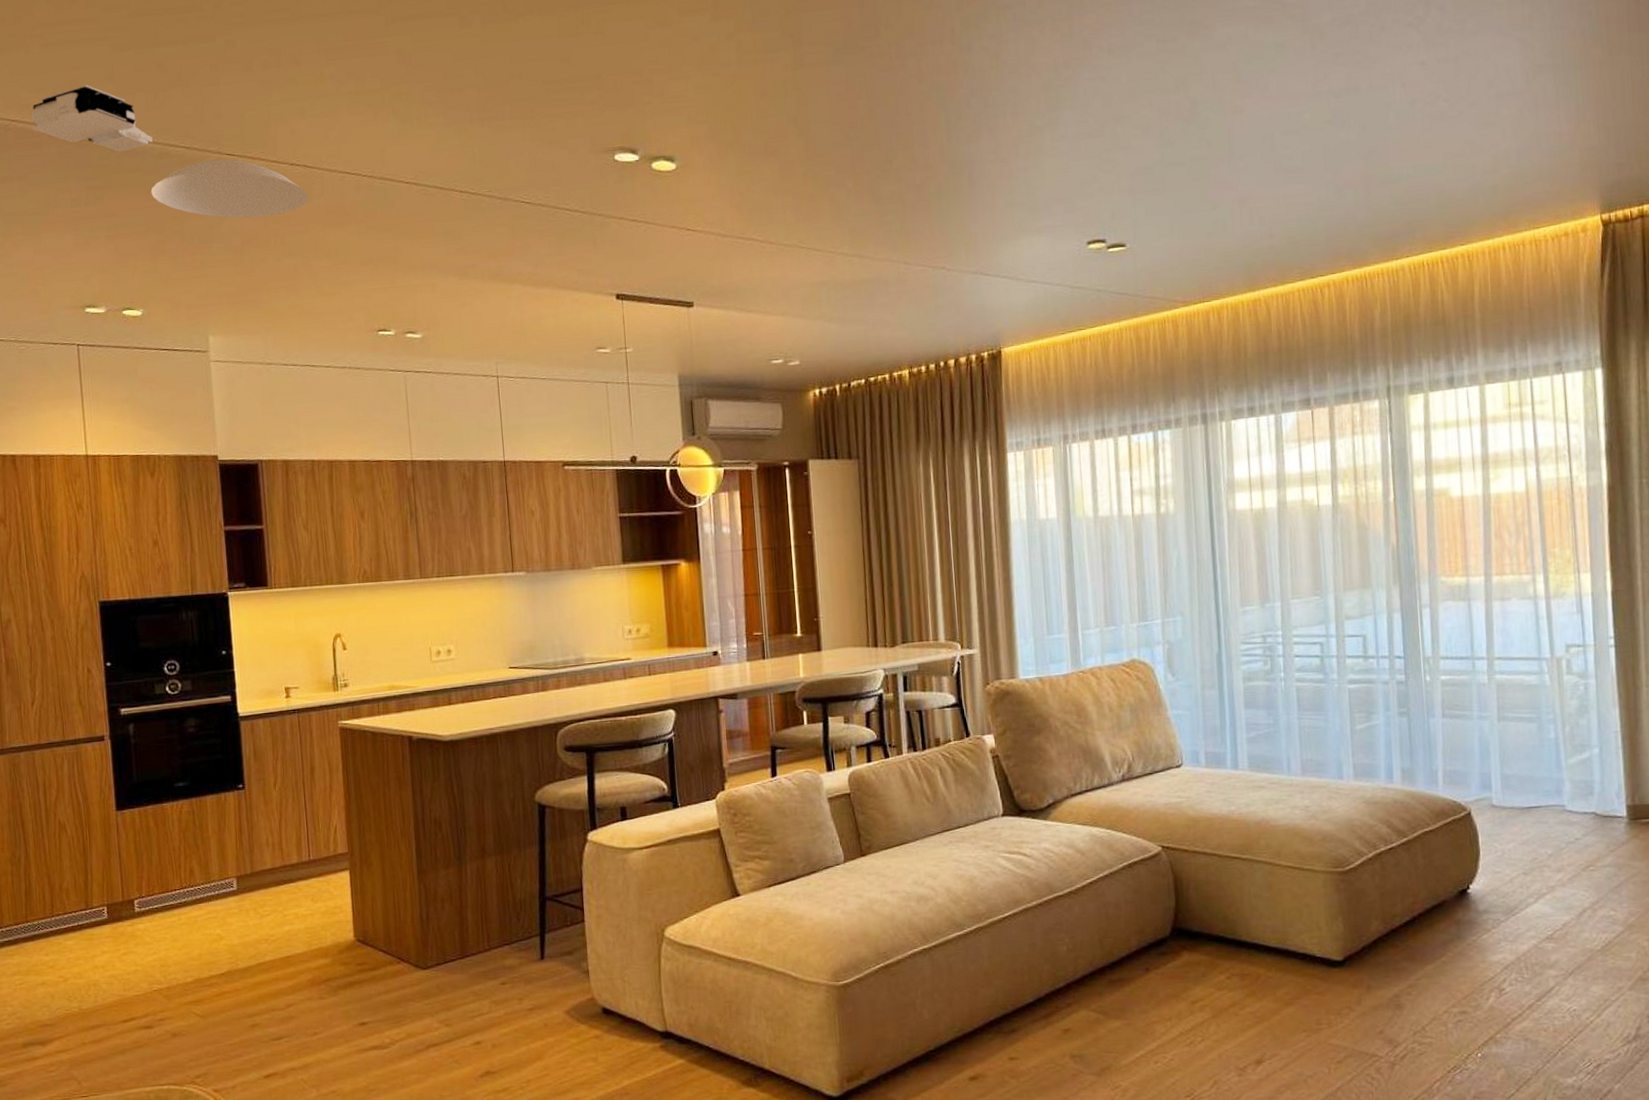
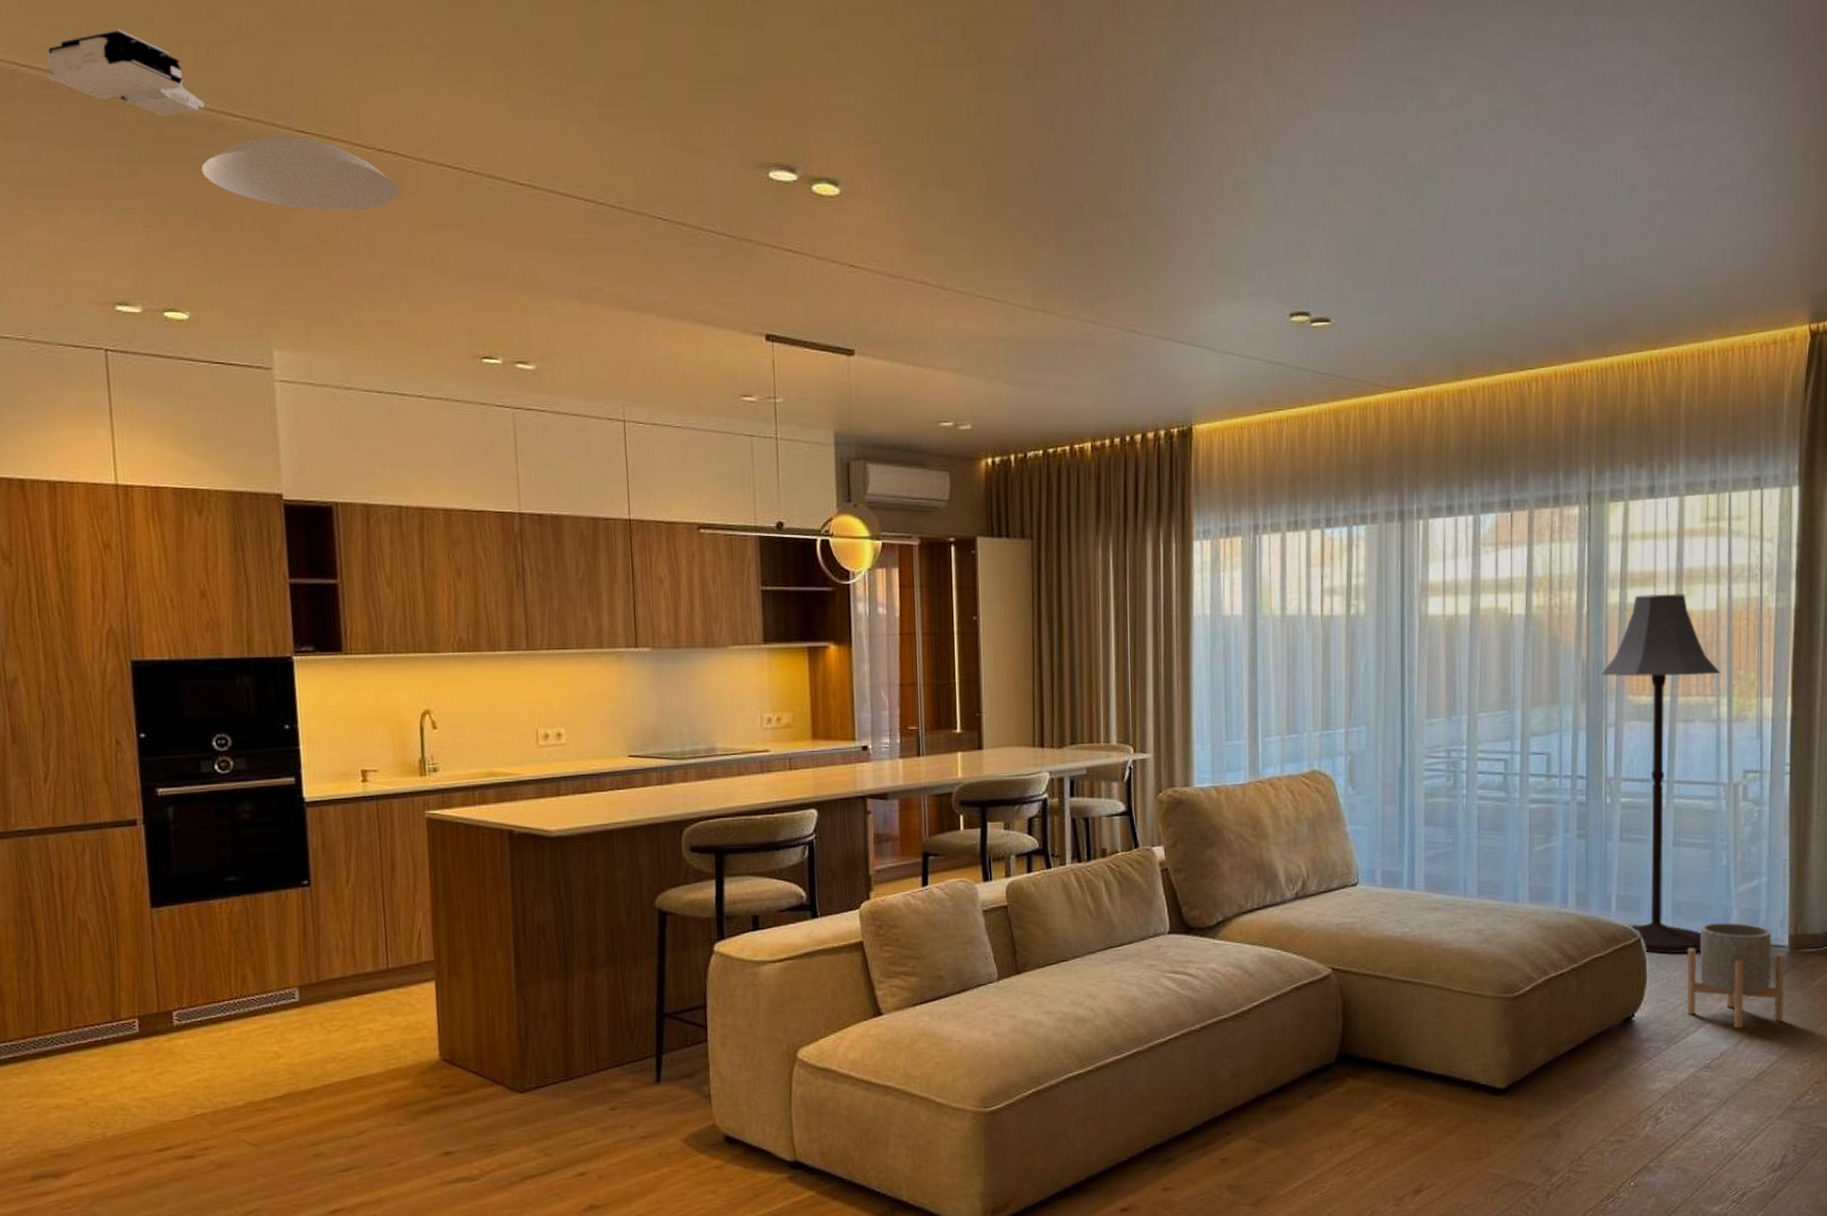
floor lamp: none [1412,477,1535,827] -> present [1601,593,1721,954]
planter: none [1520,794,1628,900] -> present [1687,922,1784,1029]

